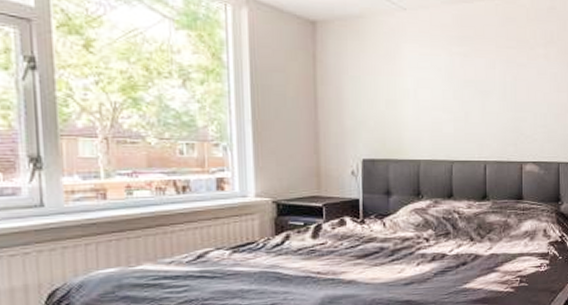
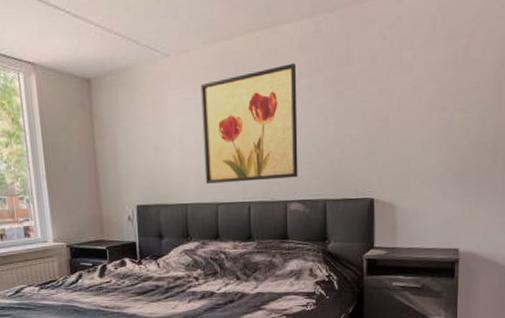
wall art: none [438,33,534,141] -> present [200,63,298,184]

